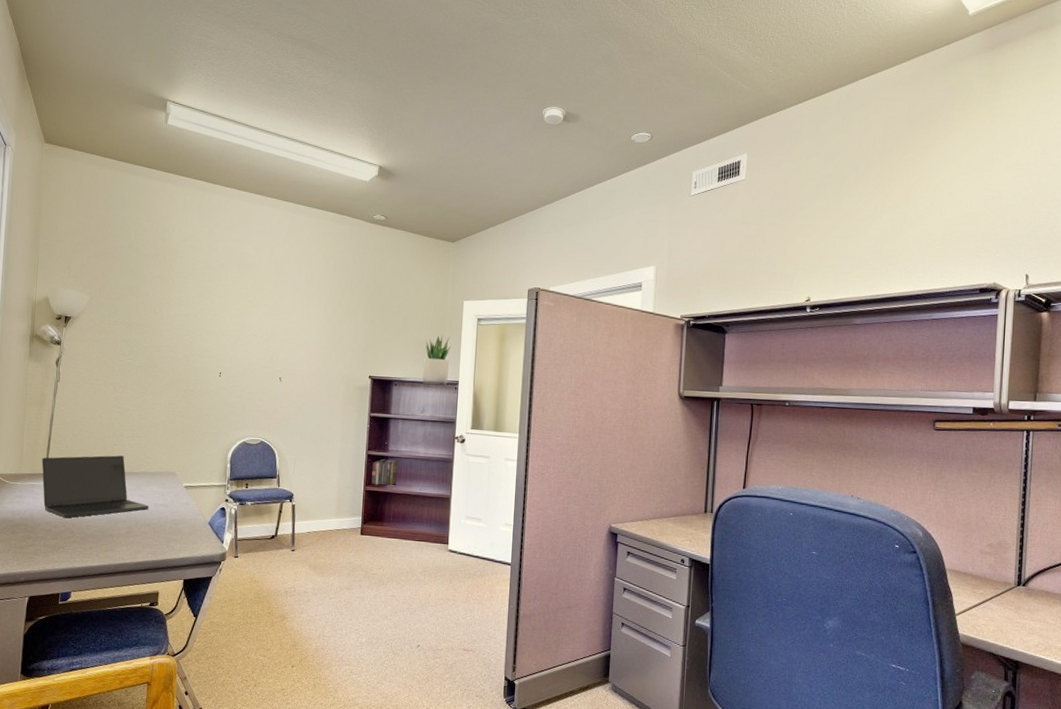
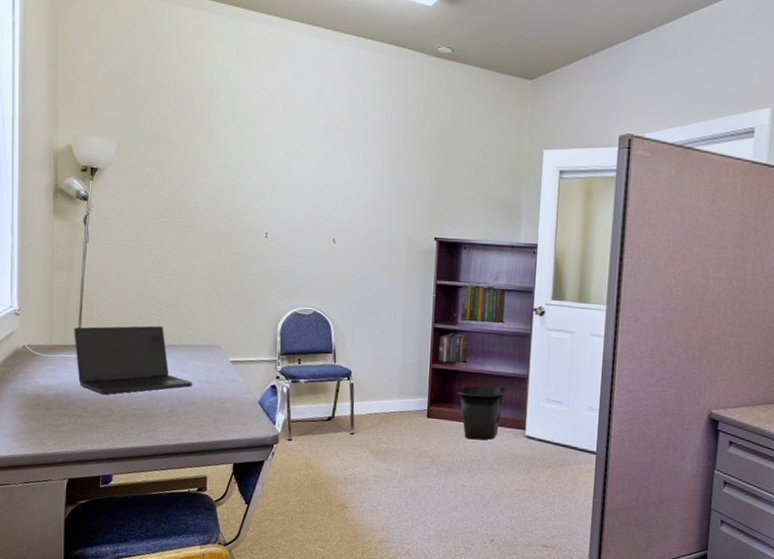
waste bin: none [388,505,431,555] -> present [457,385,506,441]
books: none [391,415,431,451] -> present [460,283,505,324]
planter: present [422,335,451,386] -> none [495,191,528,250]

